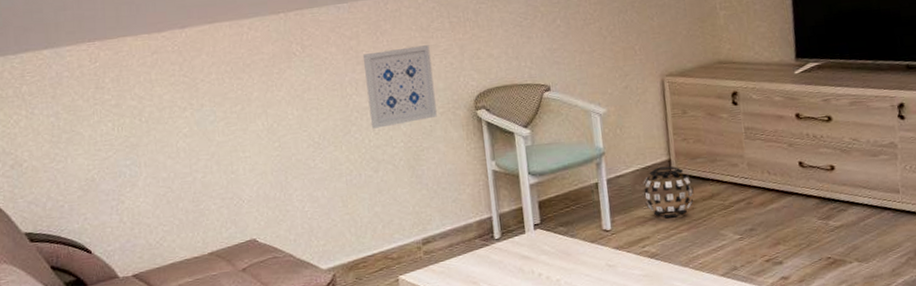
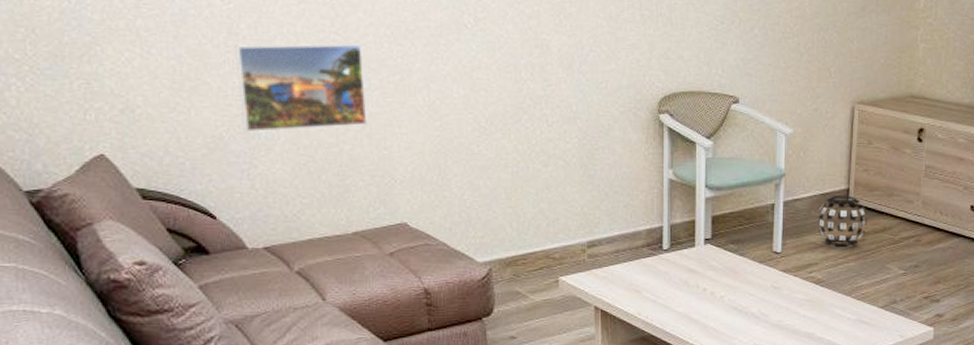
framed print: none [101,83,217,173] -> present [234,43,369,133]
wall art: present [362,45,437,129] -> none [542,36,617,120]

